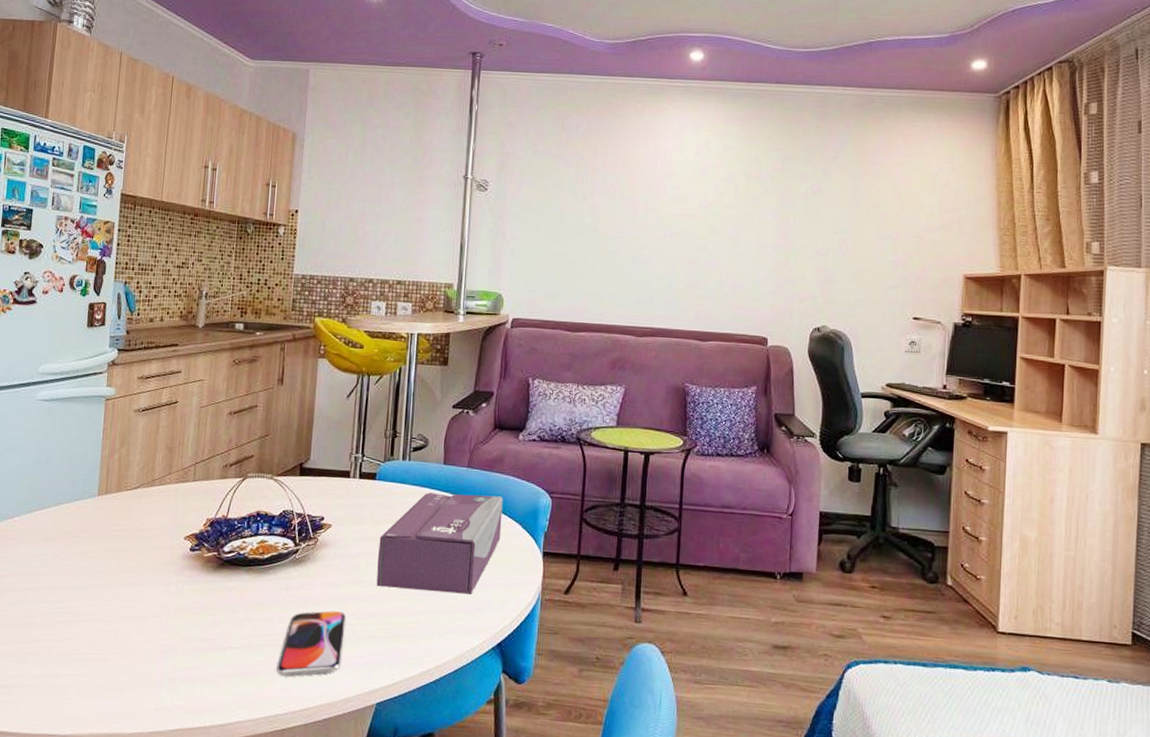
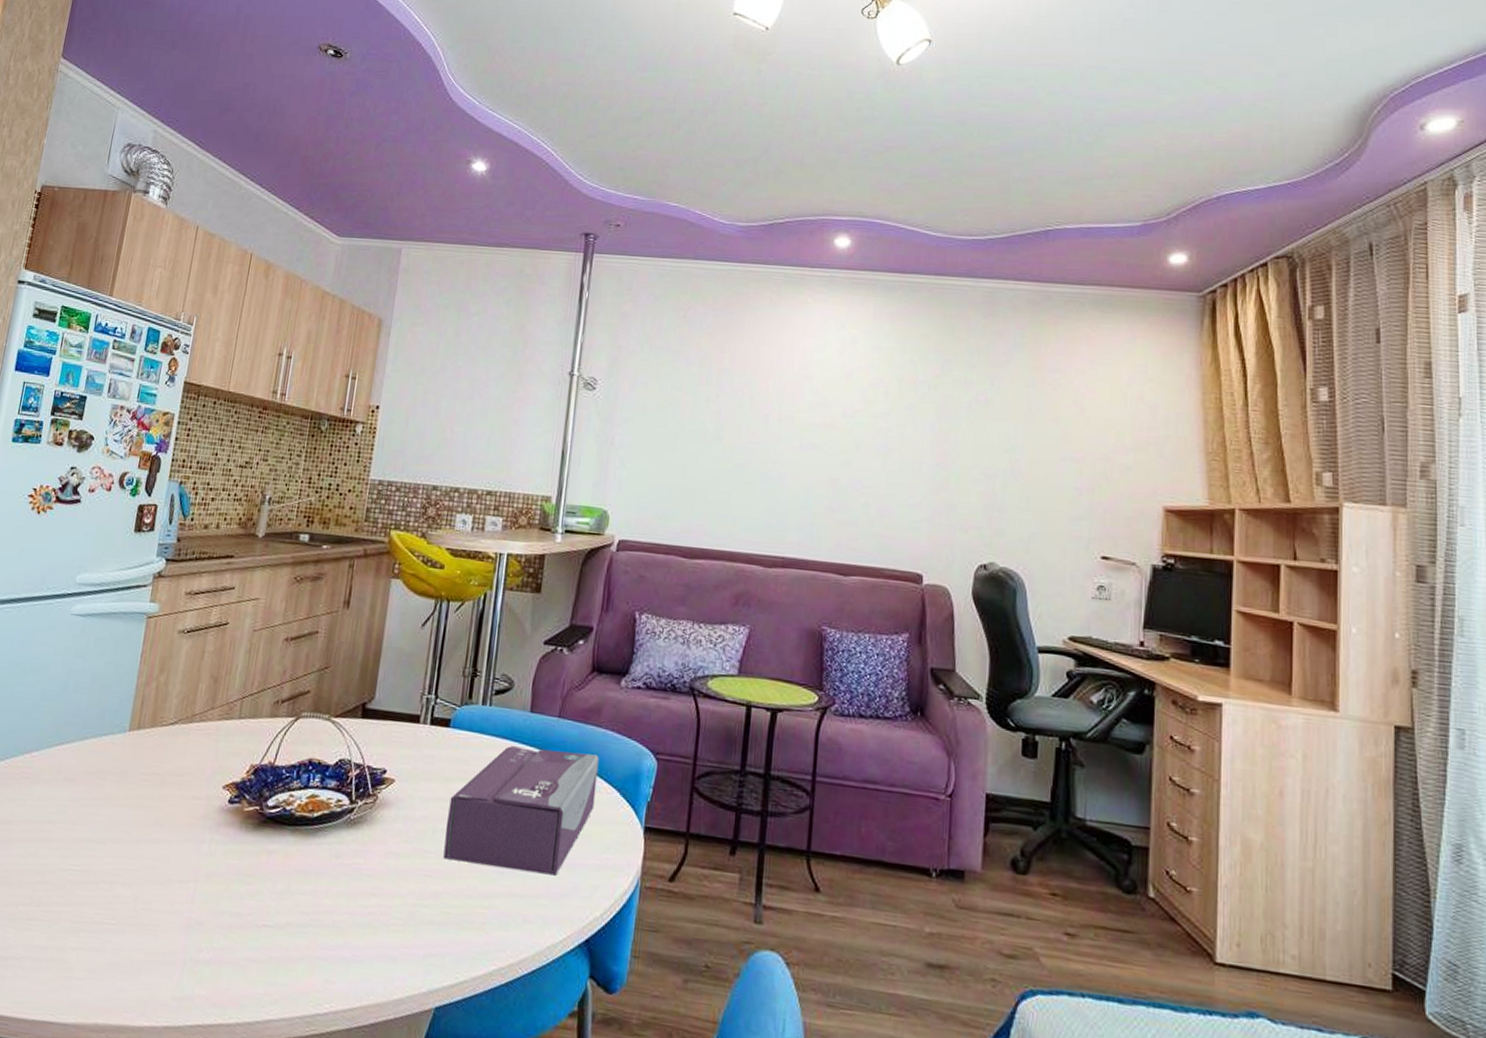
smartphone: present [276,611,346,677] -> none [318,886,405,967]

